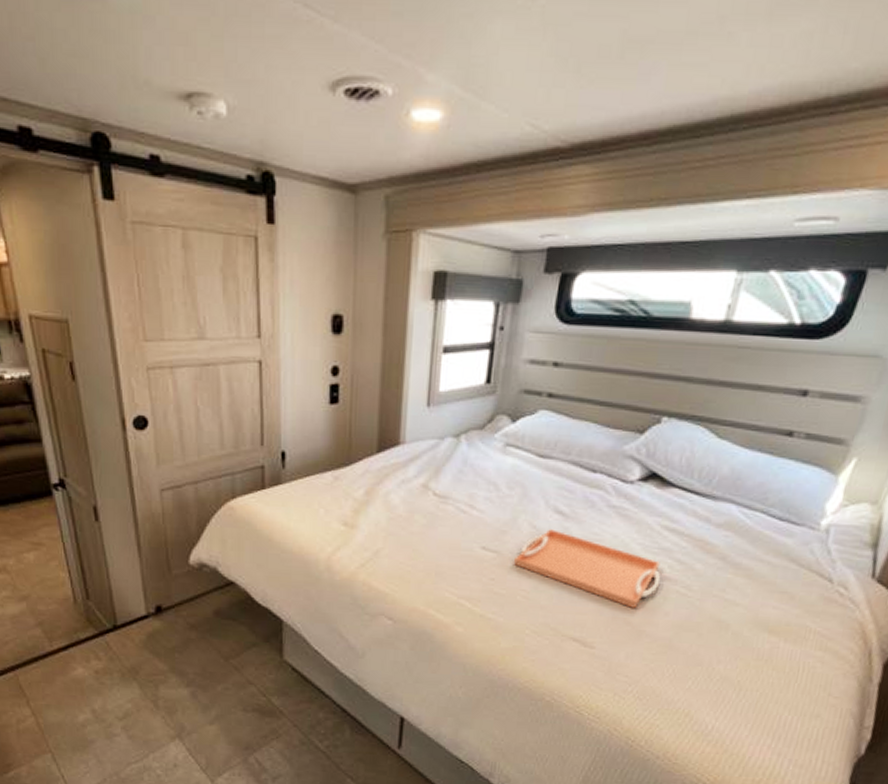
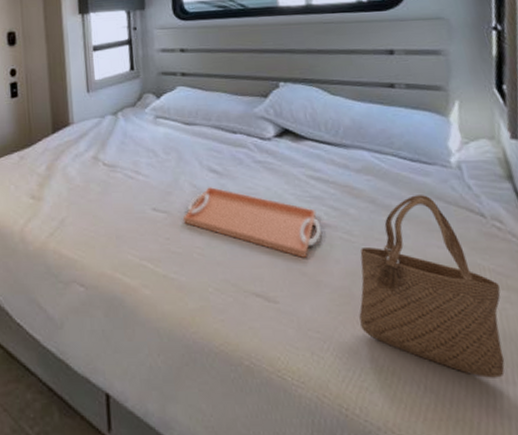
tote bag: none [670,555,818,724] -> present [359,195,505,378]

